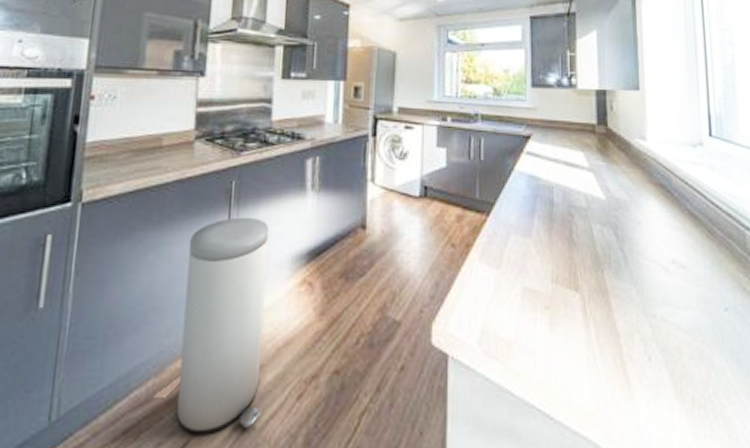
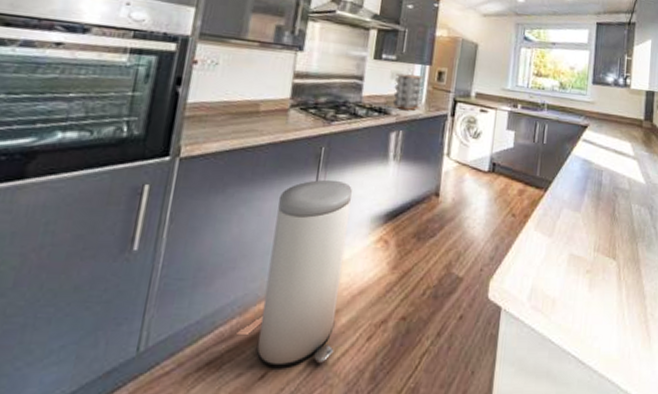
spice rack: none [305,87,339,134] -> present [392,69,424,111]

